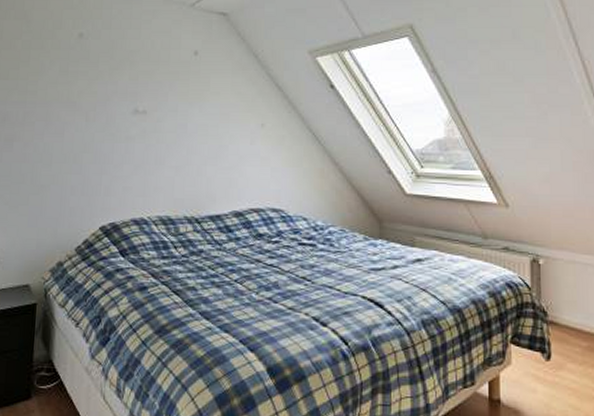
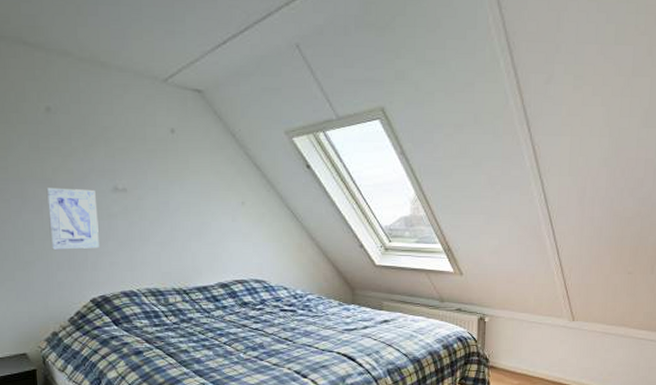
wall art: none [67,110,116,173] -> present [46,187,99,250]

